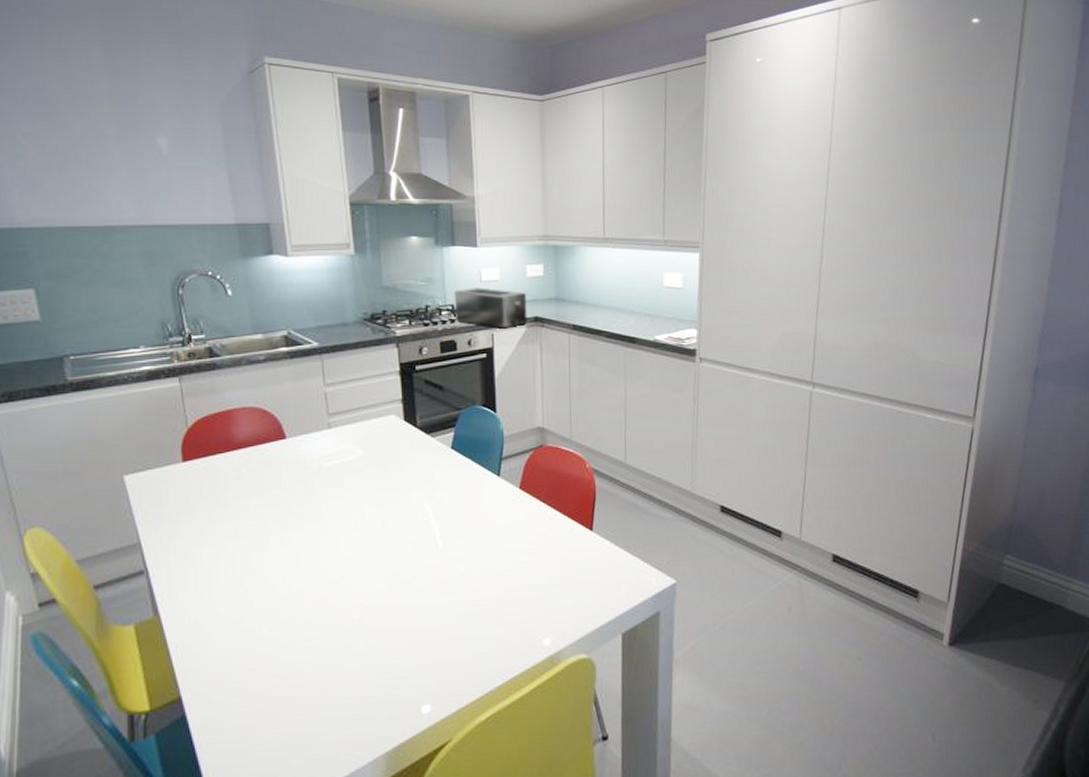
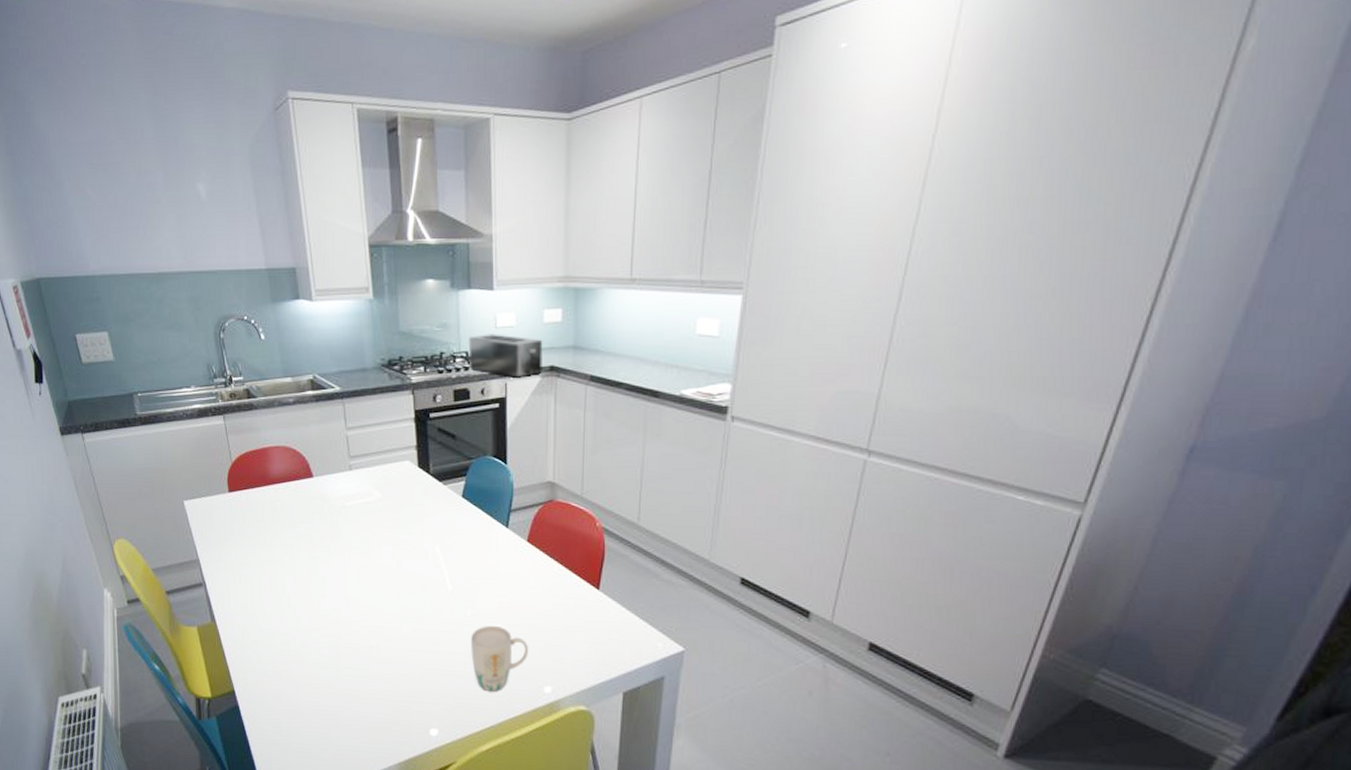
mug: none [465,579,526,653] -> present [471,625,529,691]

